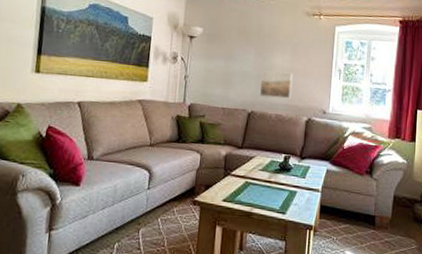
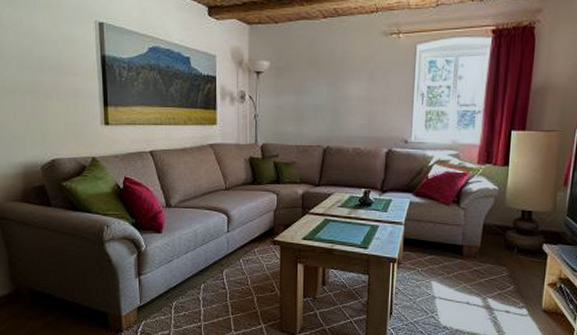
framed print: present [259,71,294,99] -> none [334,101,371,131]

